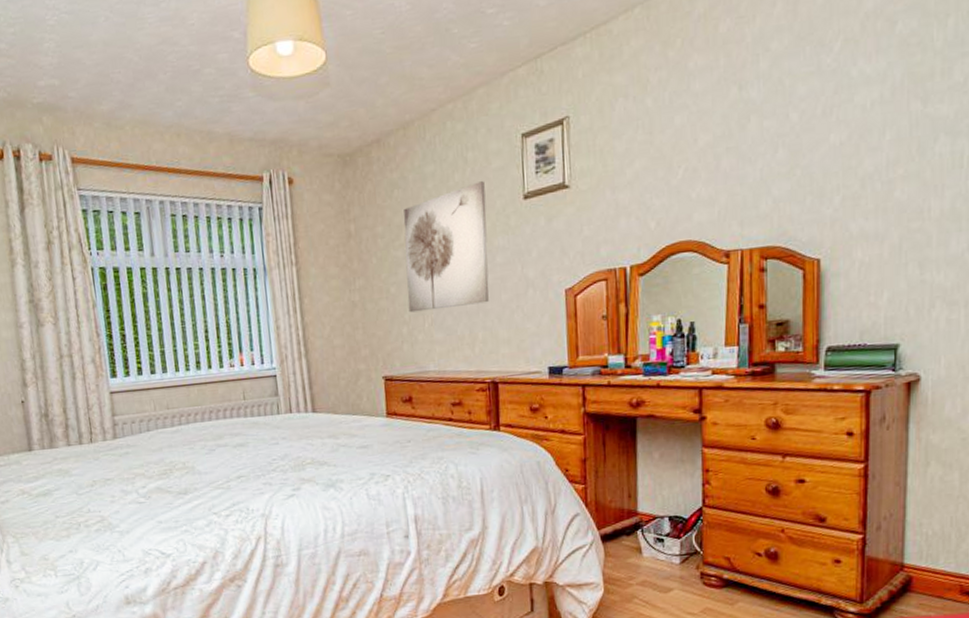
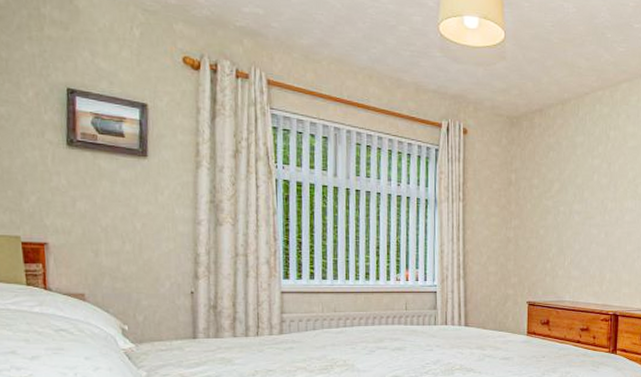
wall art: present [403,181,490,313] -> none [553,155,621,252]

